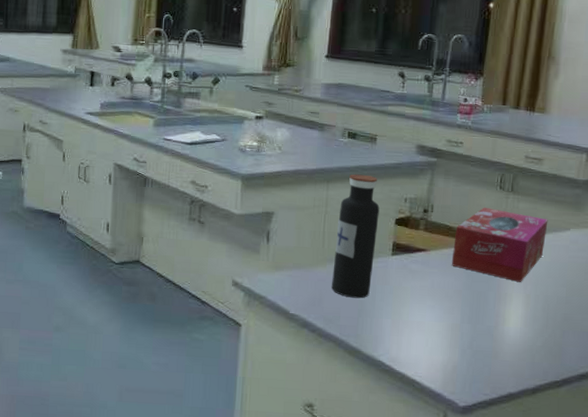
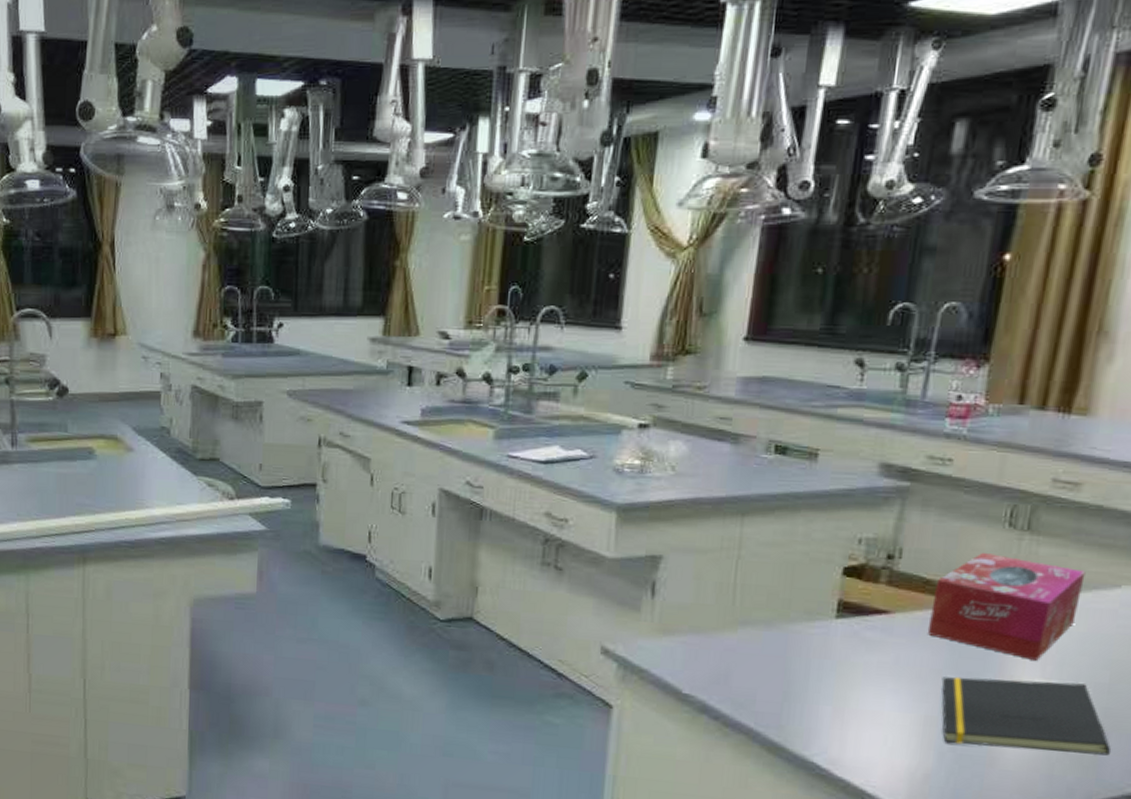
water bottle: present [331,174,380,299] -> none [744,504,820,677]
notepad: none [461,295,570,347] -> present [941,676,1112,756]

